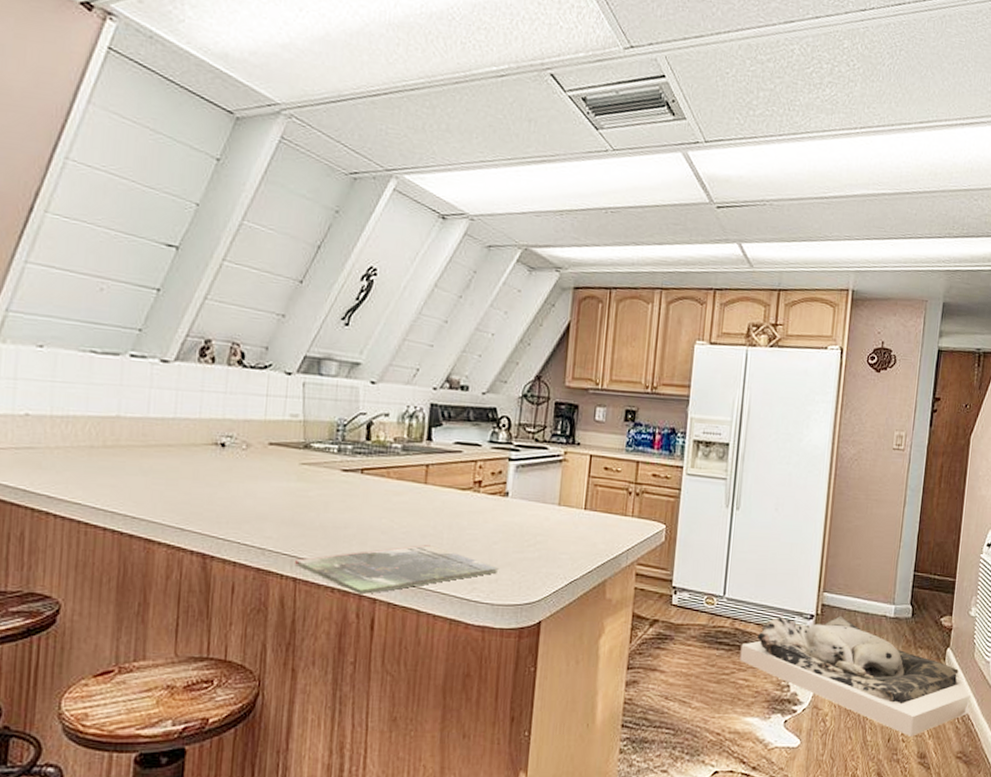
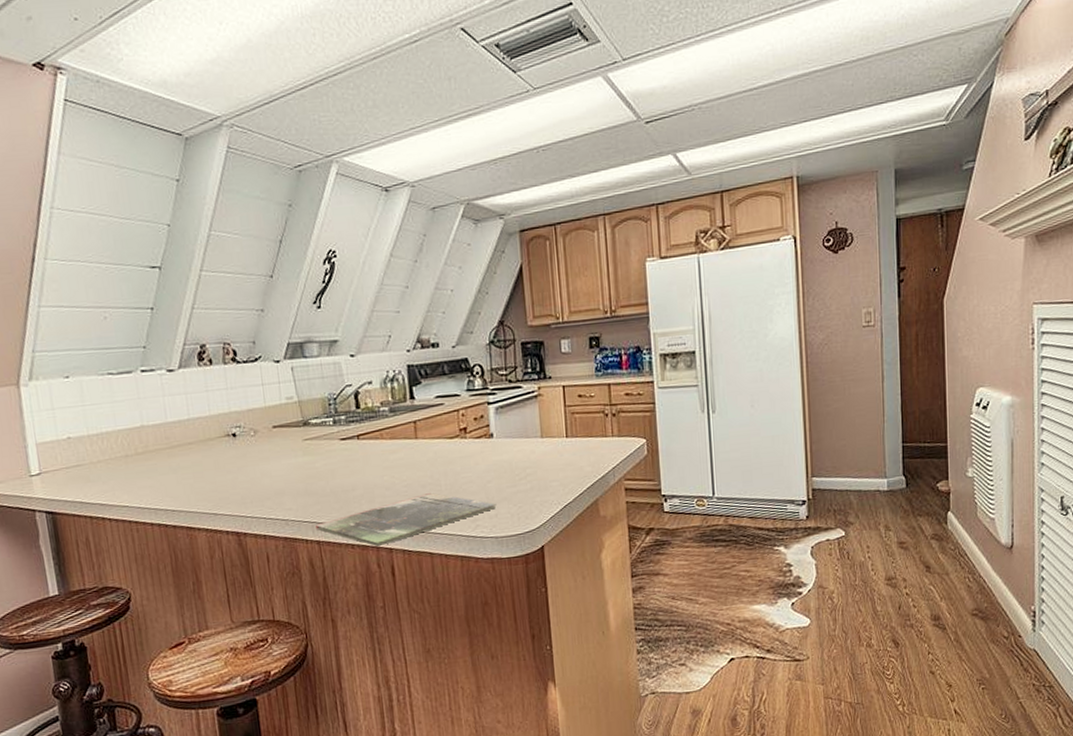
dog bed: present [739,615,972,736] -> none [737,496,983,601]

